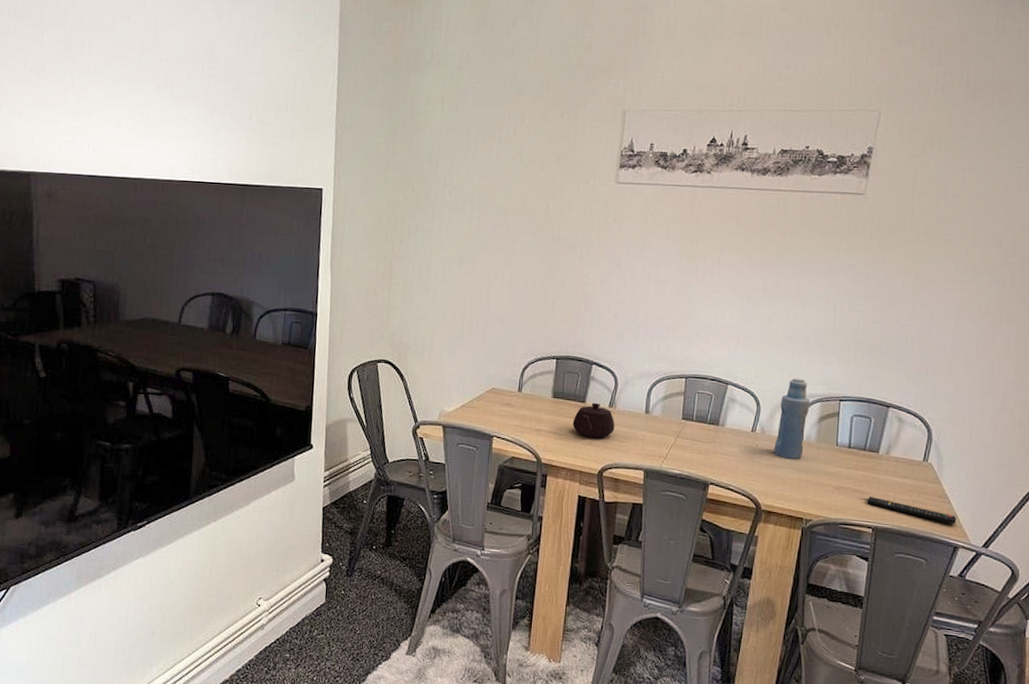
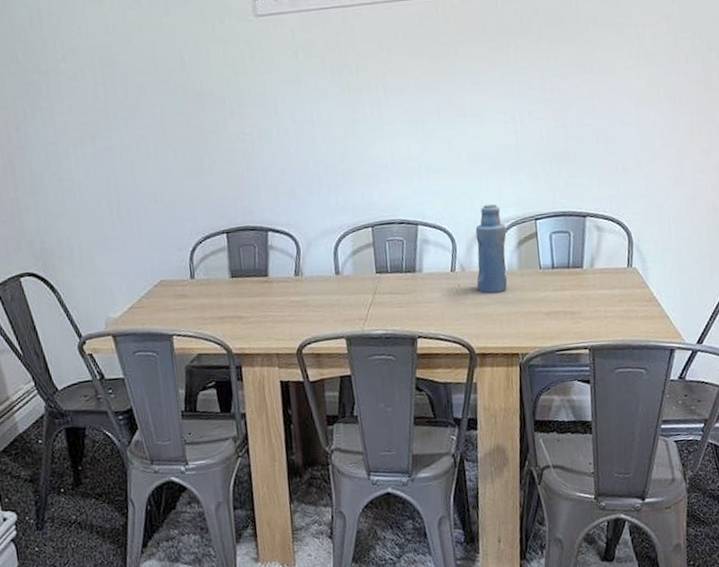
teapot: present [572,402,615,439] -> none [258,273,306,315]
remote control: present [867,497,957,524] -> none [579,315,669,327]

